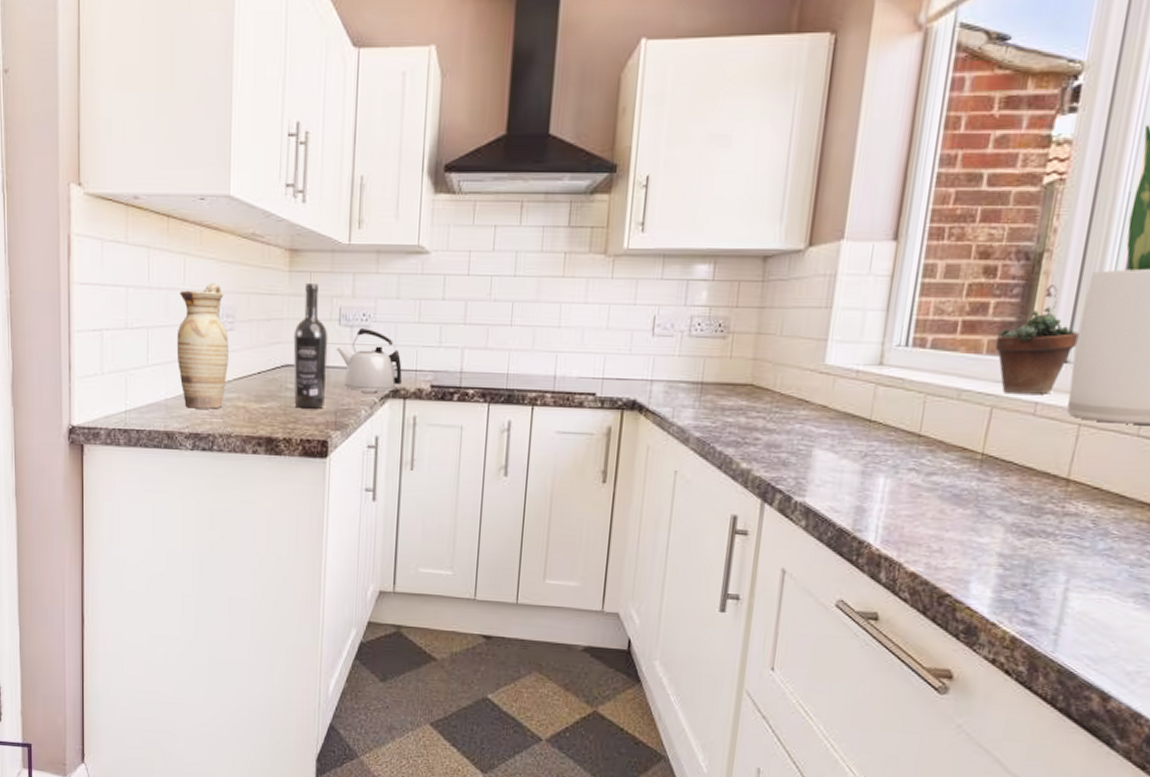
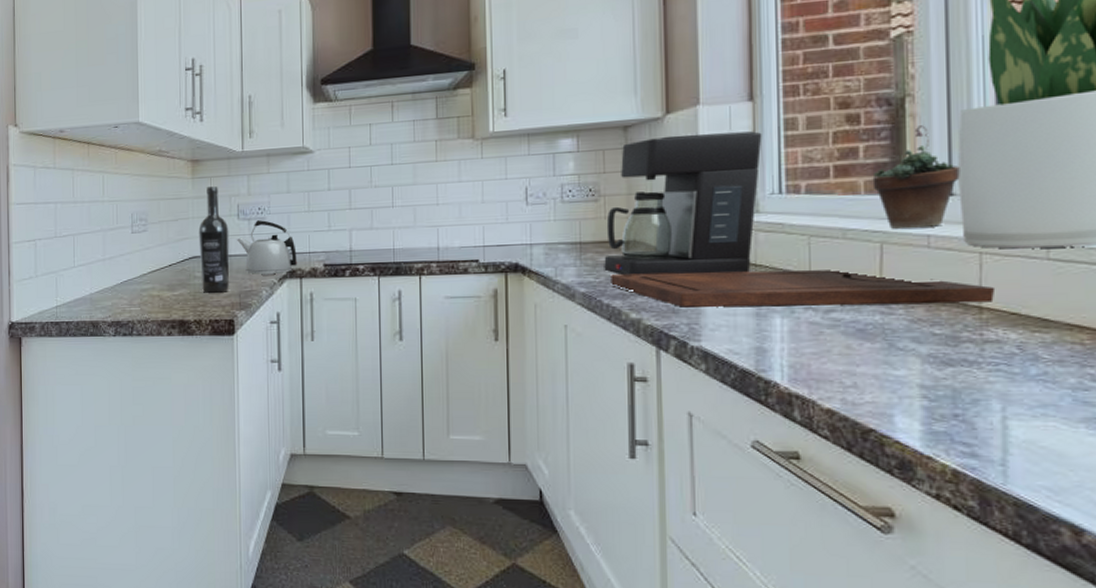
ceramic jug: present [176,283,229,409] -> none [98,193,143,300]
coffee maker: none [722,271,900,428] -> present [604,131,762,276]
cutting board: none [726,420,1086,476] -> present [610,269,996,307]

